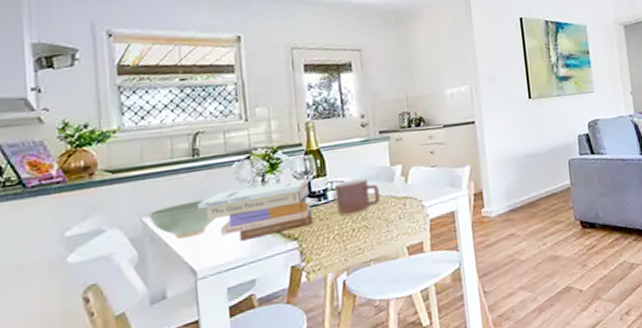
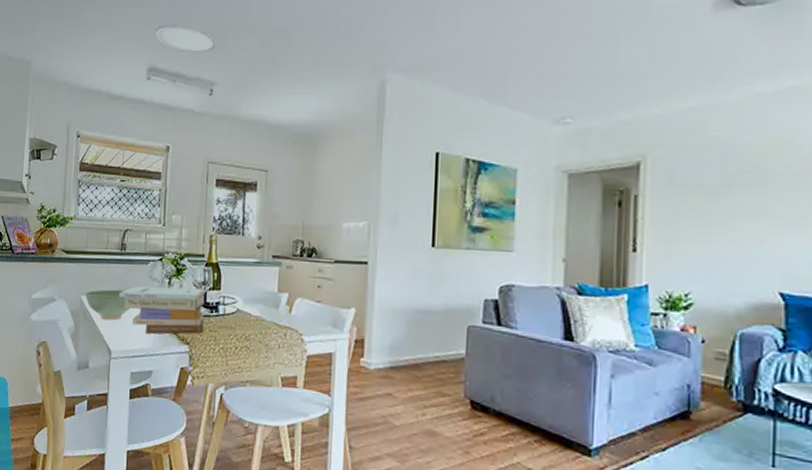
mug: present [335,178,380,217] -> none [225,298,264,334]

